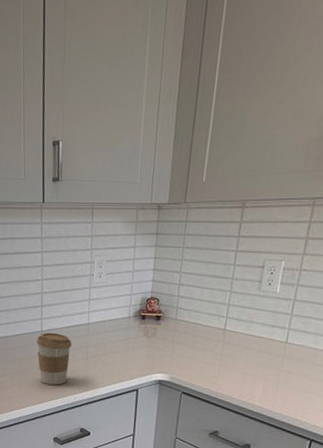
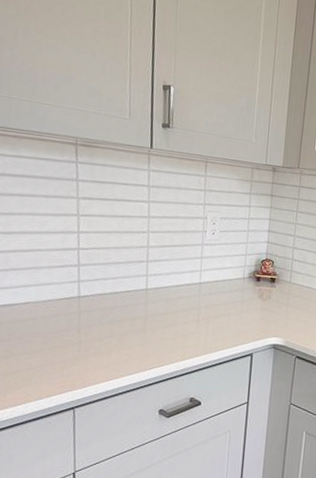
coffee cup: present [37,332,72,385] -> none [141,290,182,350]

